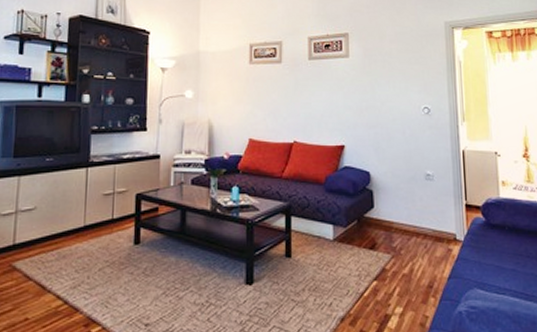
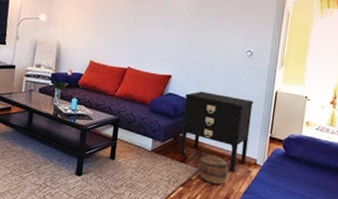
nightstand: none [363,160,444,253] -> present [179,91,253,172]
basket: none [390,235,427,272] -> present [198,155,229,185]

